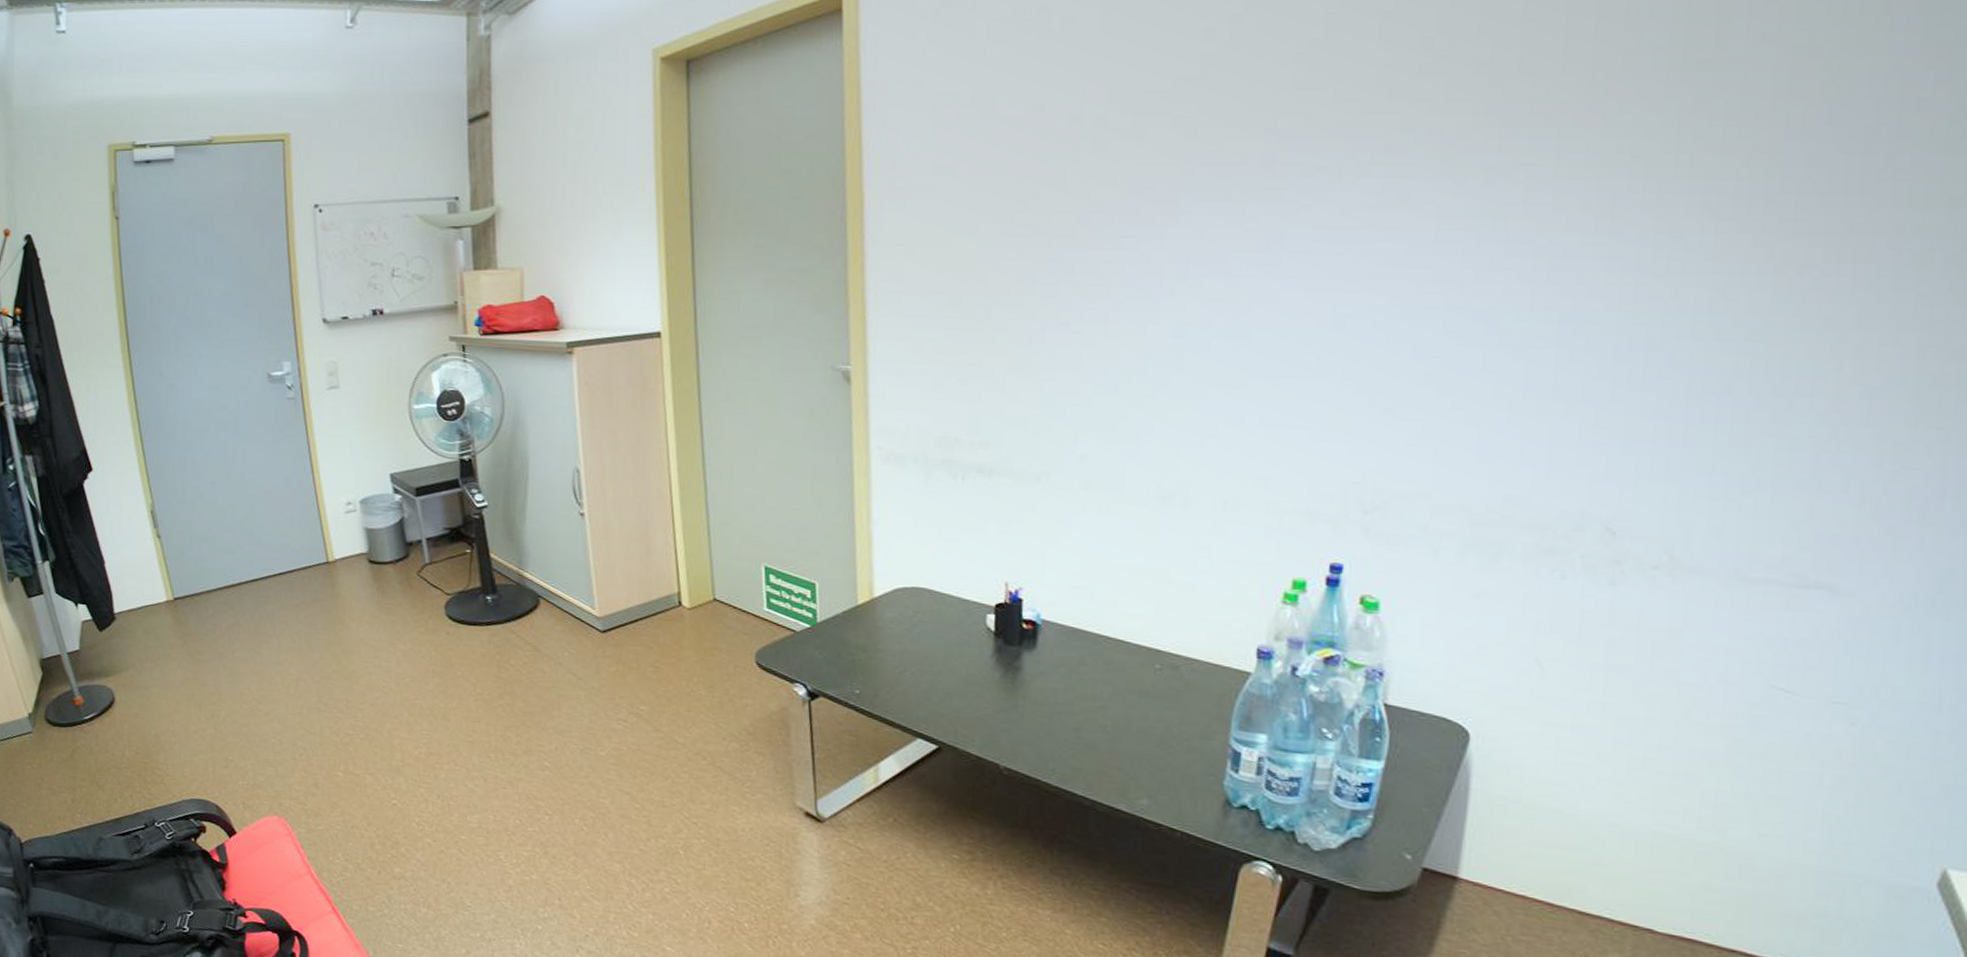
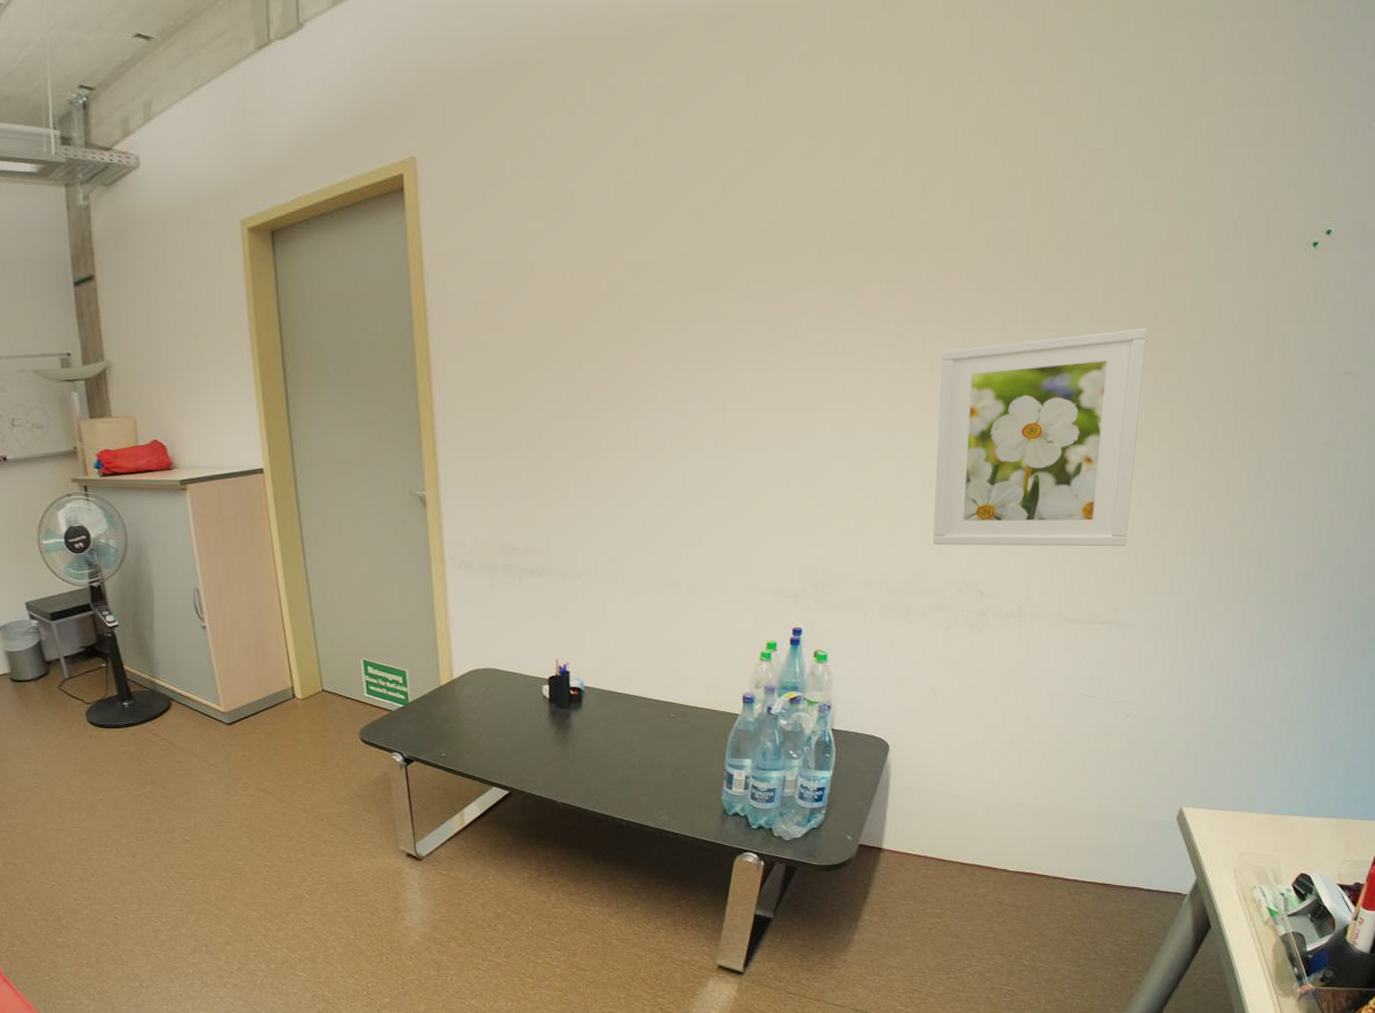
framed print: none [1537,175,1875,480] -> present [932,327,1147,547]

